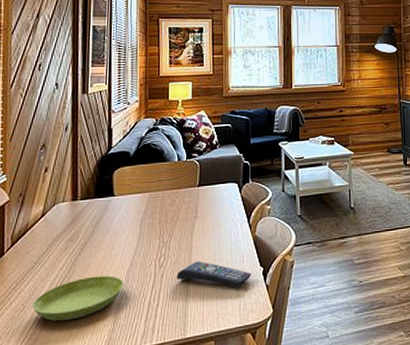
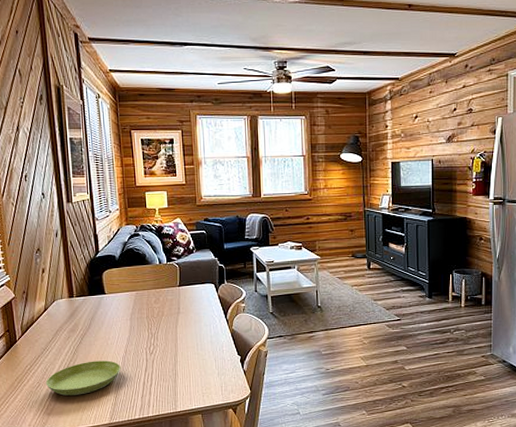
remote control: present [176,261,252,289] -> none [165,350,231,373]

